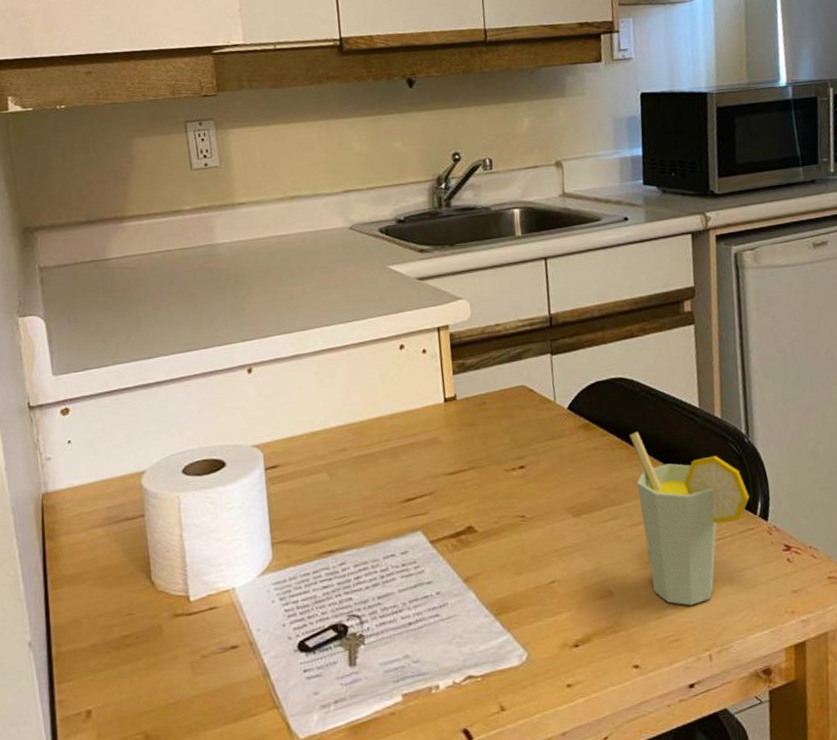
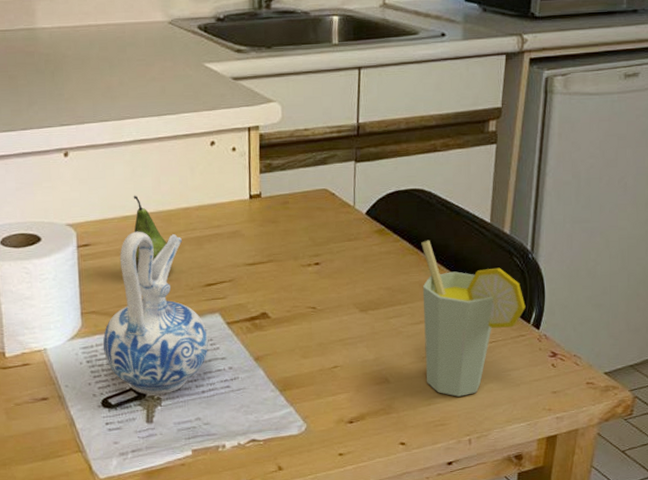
ceramic pitcher: none [296,446,412,633] -> present [102,231,209,395]
fruit: none [322,408,361,492] -> present [133,195,167,272]

